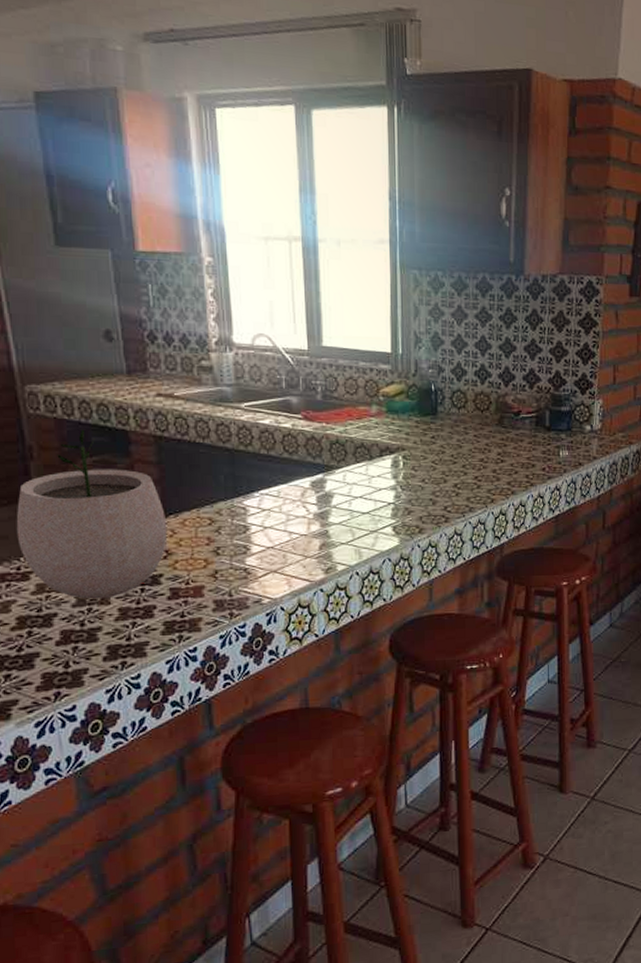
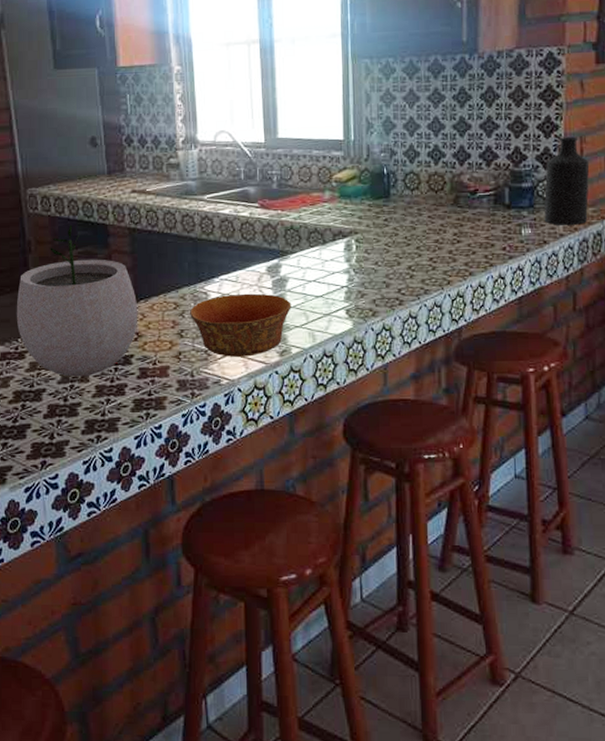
bowl: none [226,509,337,575] -> present [189,293,292,357]
bottle: none [580,364,621,449] -> present [544,136,590,225]

